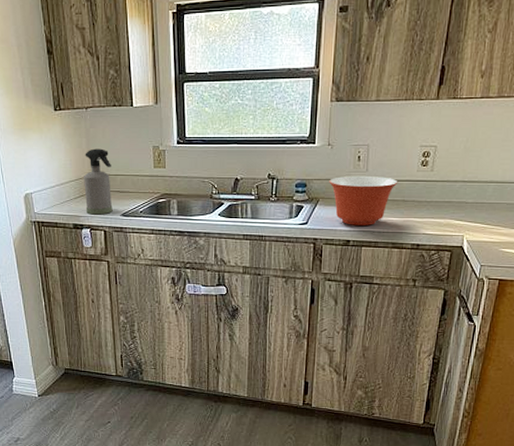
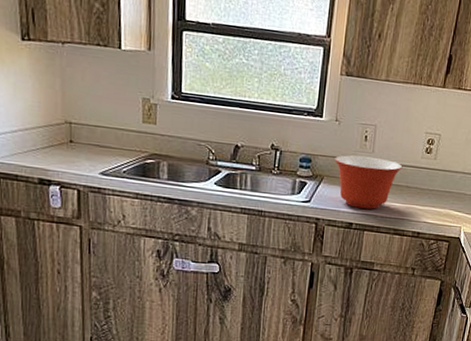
spray bottle: present [84,148,113,215] -> none [55,91,91,171]

